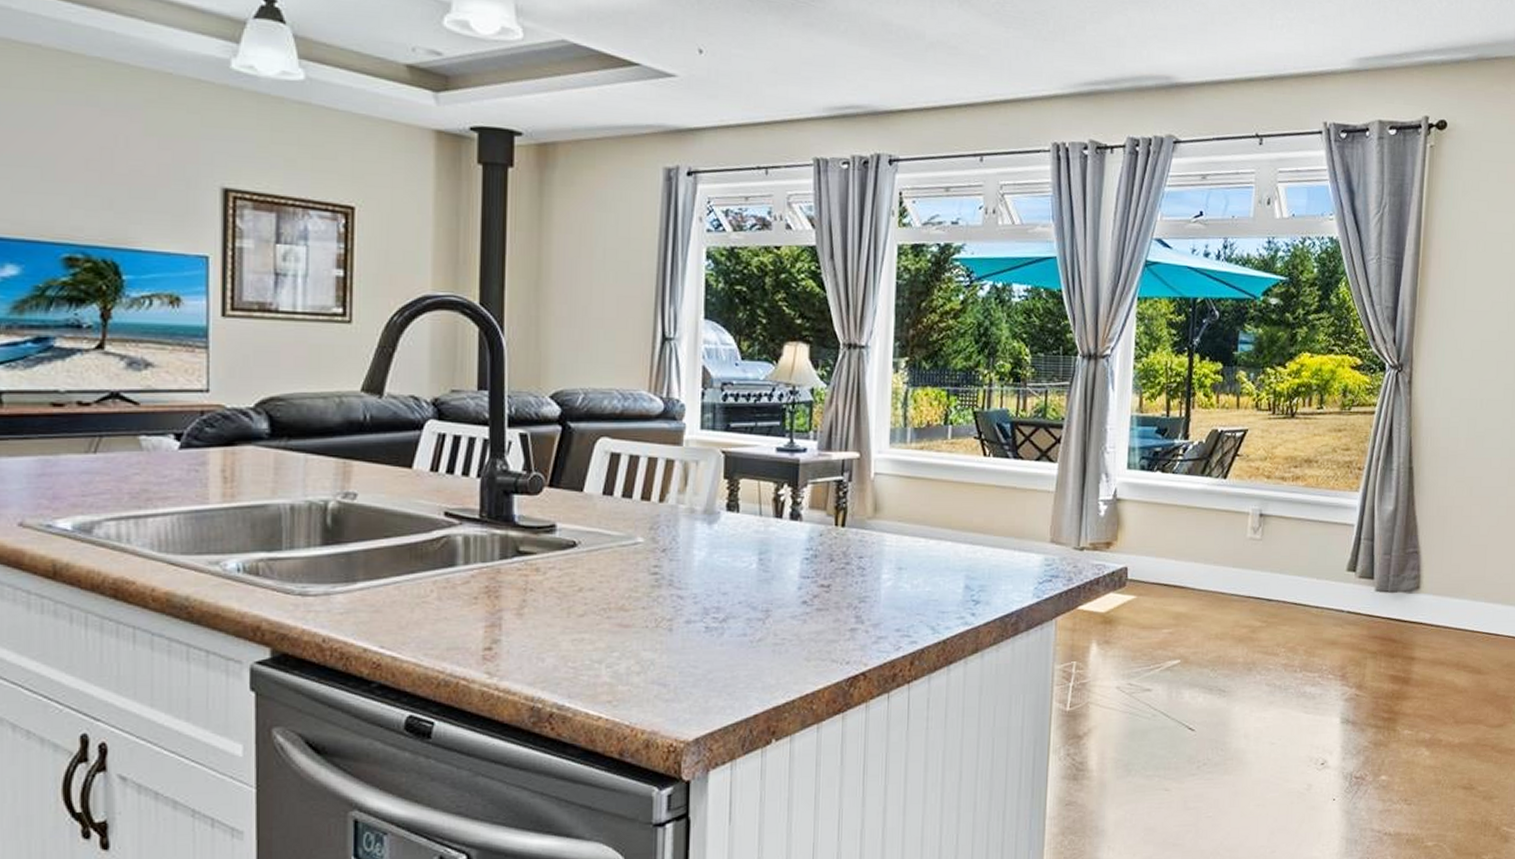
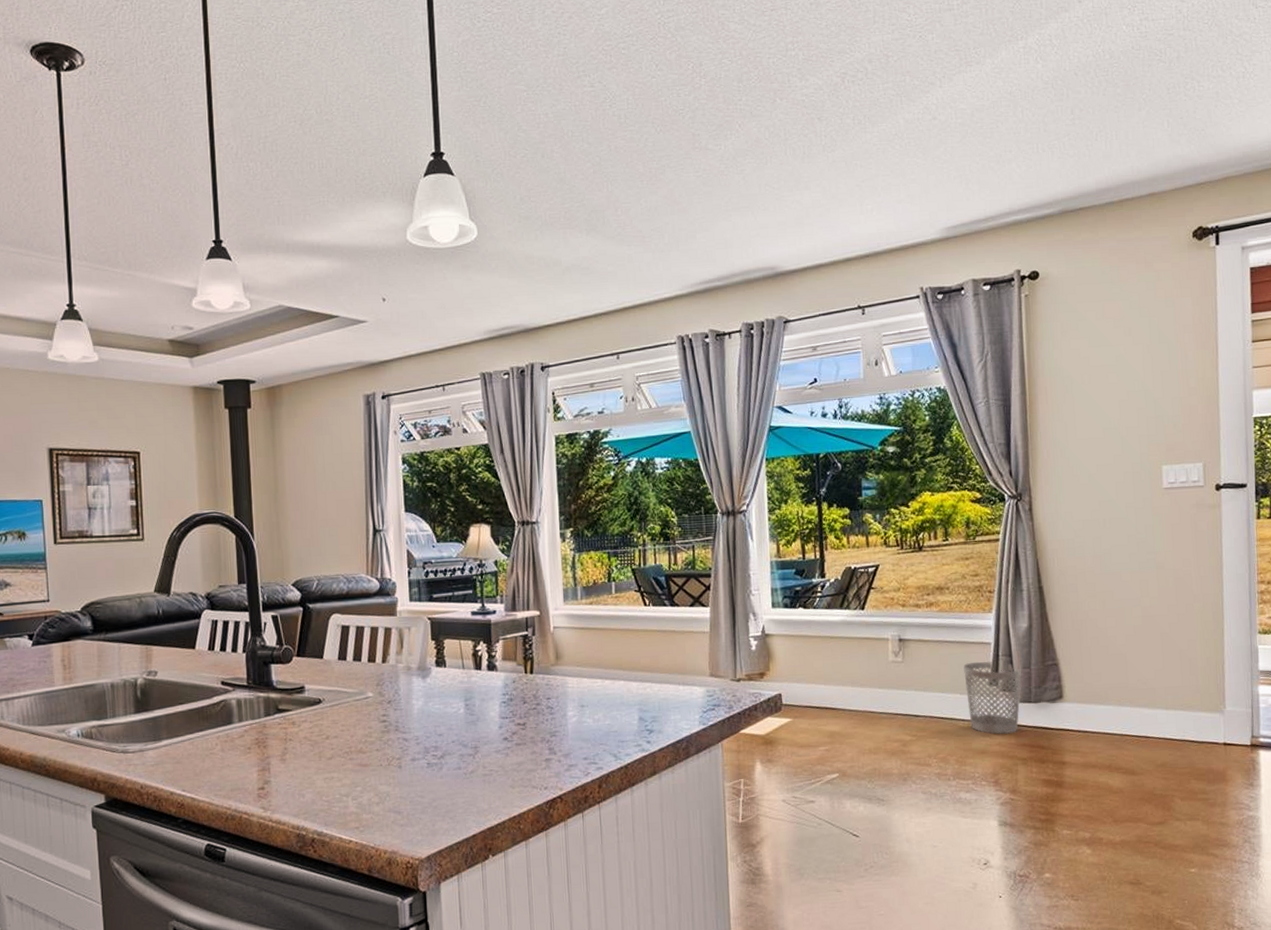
wastebasket: none [1323,544,1382,624] -> present [963,661,1022,734]

